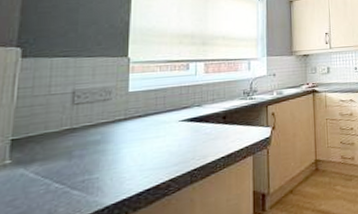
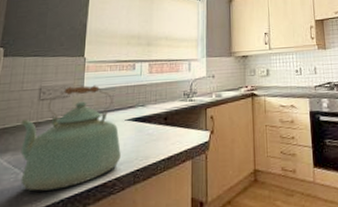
kettle: none [50,86,175,201] -> present [20,85,121,191]

